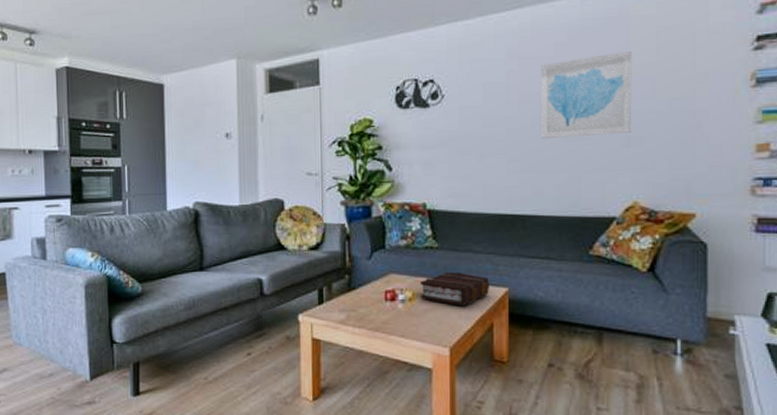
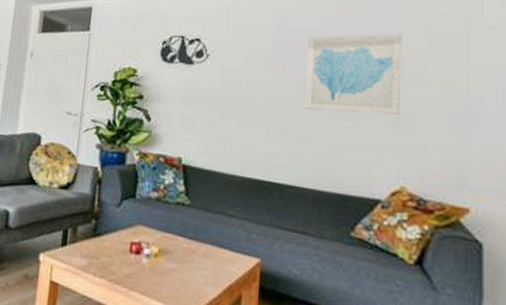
book: present [419,272,489,305] -> none [166,232,241,271]

